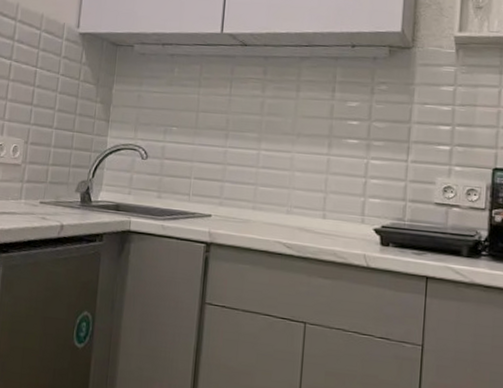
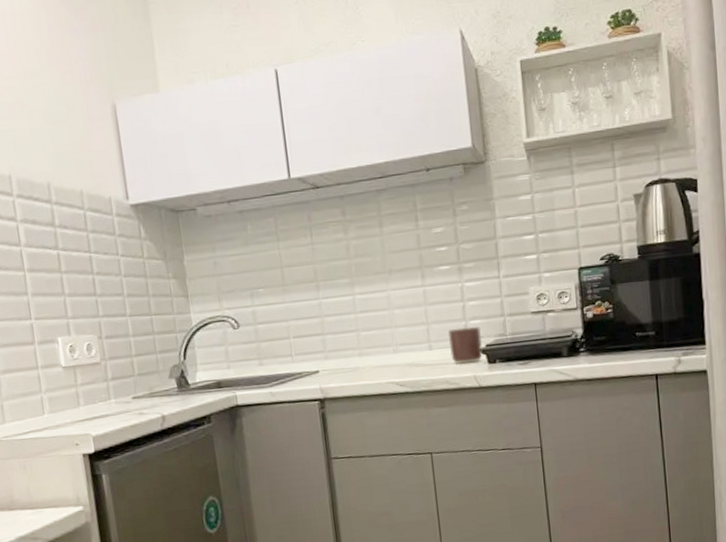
mug: none [343,202,380,242] -> present [448,326,483,365]

